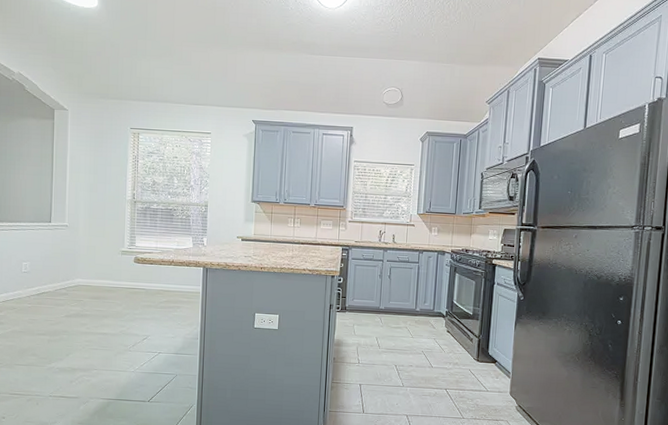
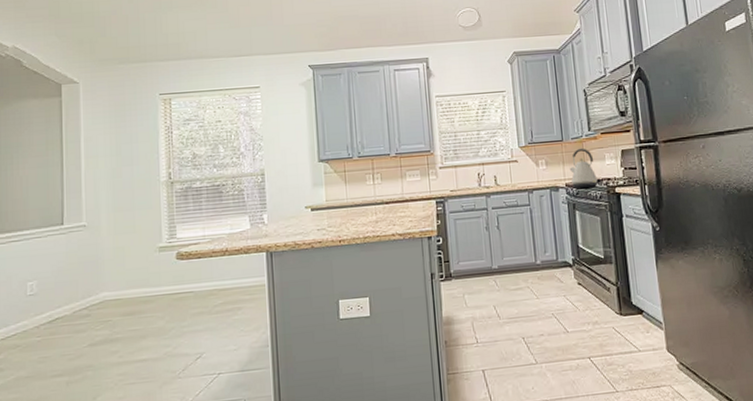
kettle: none [456,222,479,257] -> present [569,148,598,190]

